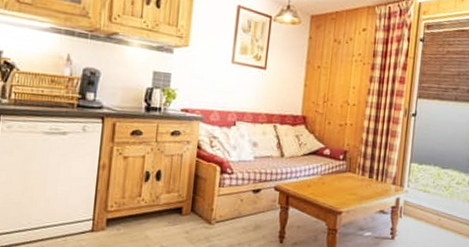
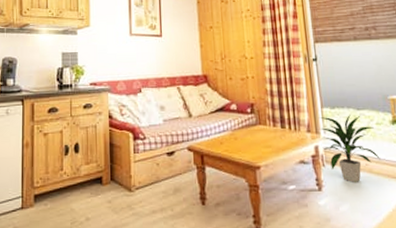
indoor plant: none [404,171,453,235] -> present [319,114,380,182]

